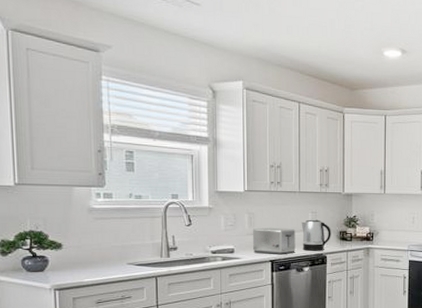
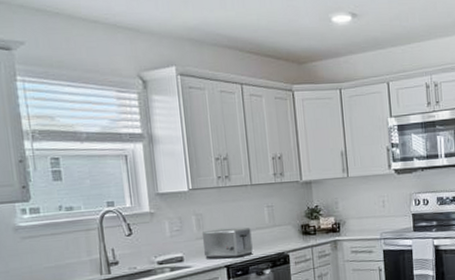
kettle: present [301,219,331,251] -> none [256,214,292,251]

